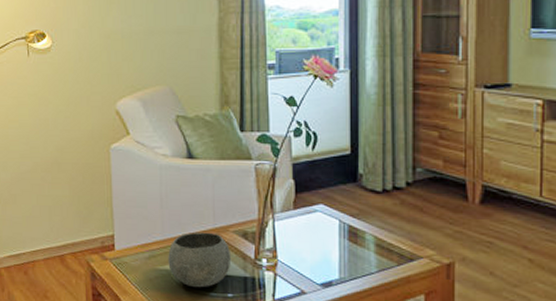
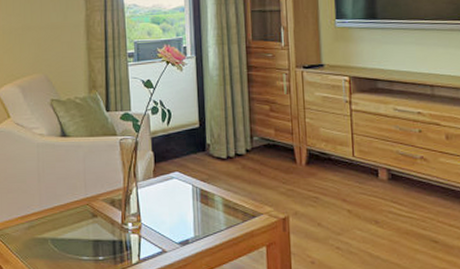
bowl: present [168,232,232,288] -> none [45,202,101,253]

